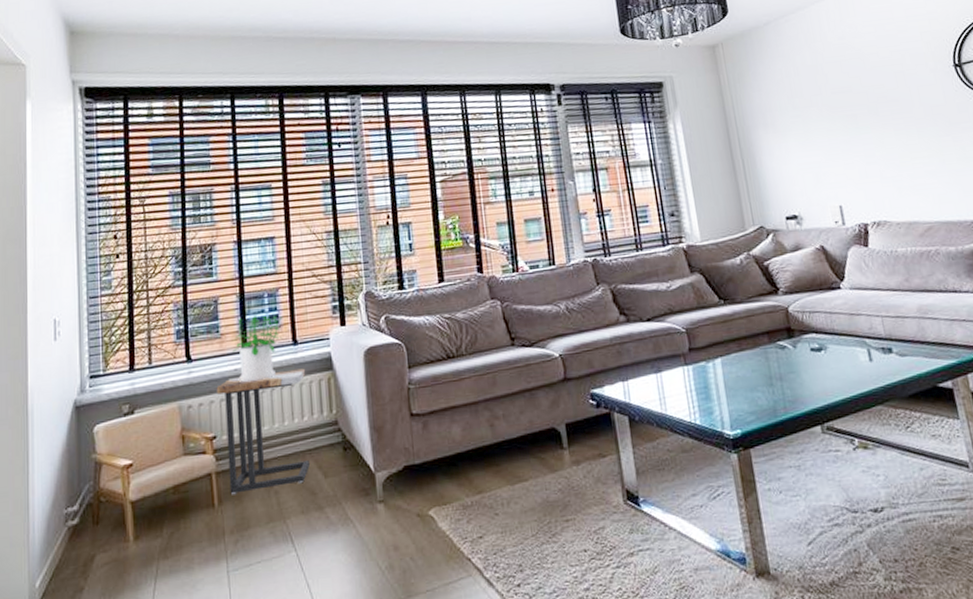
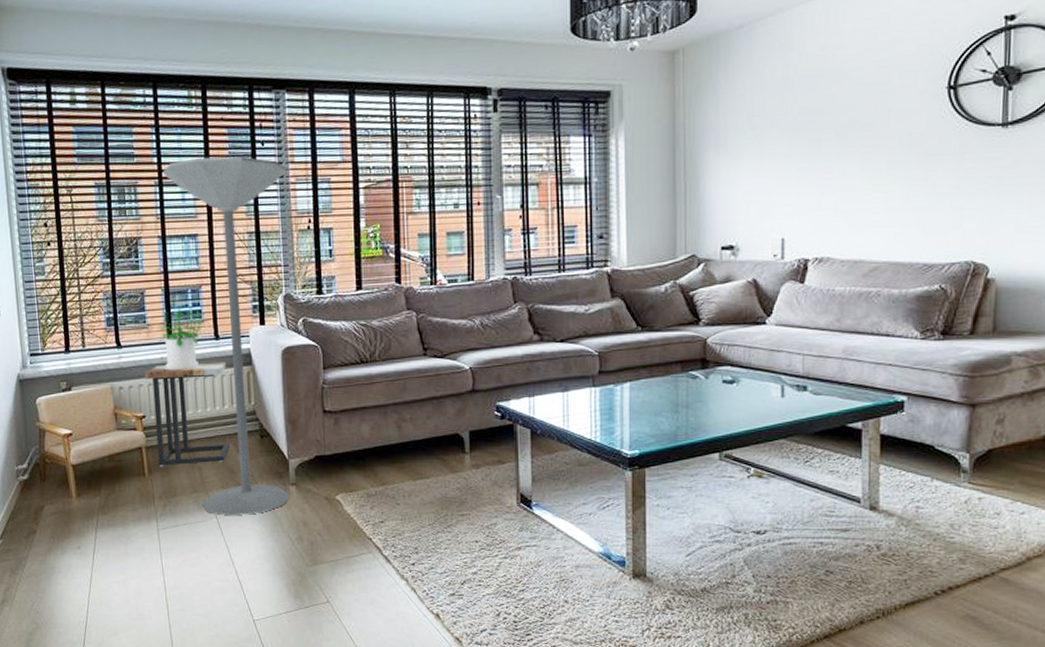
floor lamp: none [239,158,379,547] -> present [162,156,291,516]

